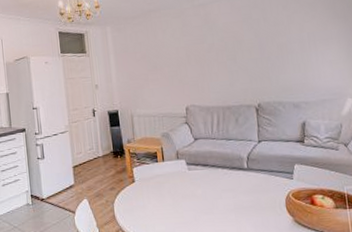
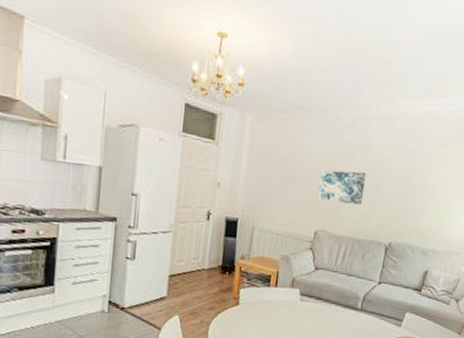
wall art: none [178,48,223,81] -> present [317,170,367,205]

